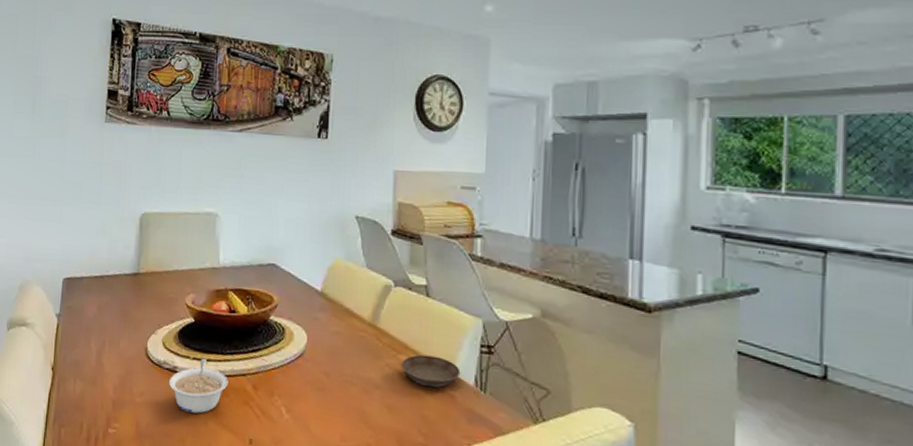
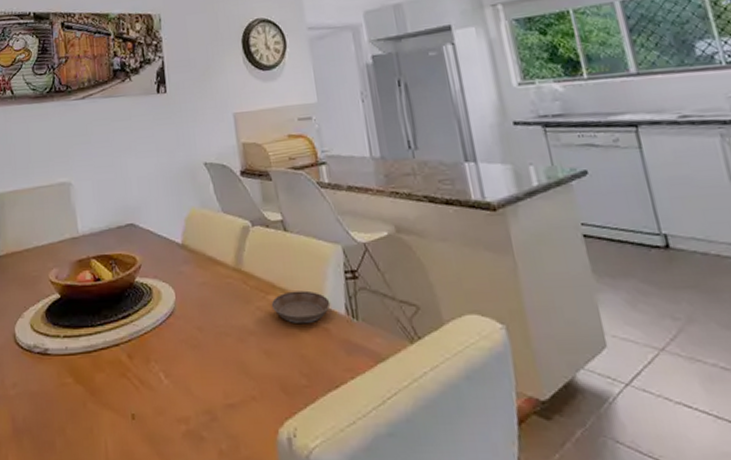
legume: present [168,358,228,414] -> none [41,334,102,396]

